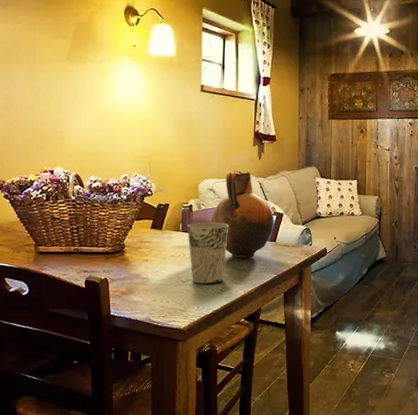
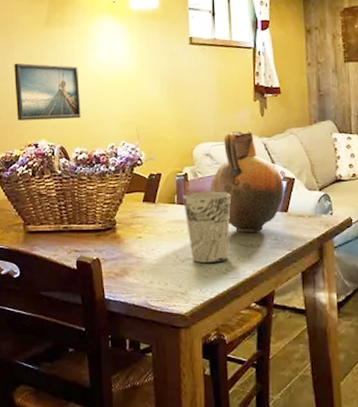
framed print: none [33,92,98,150] -> present [14,63,81,121]

